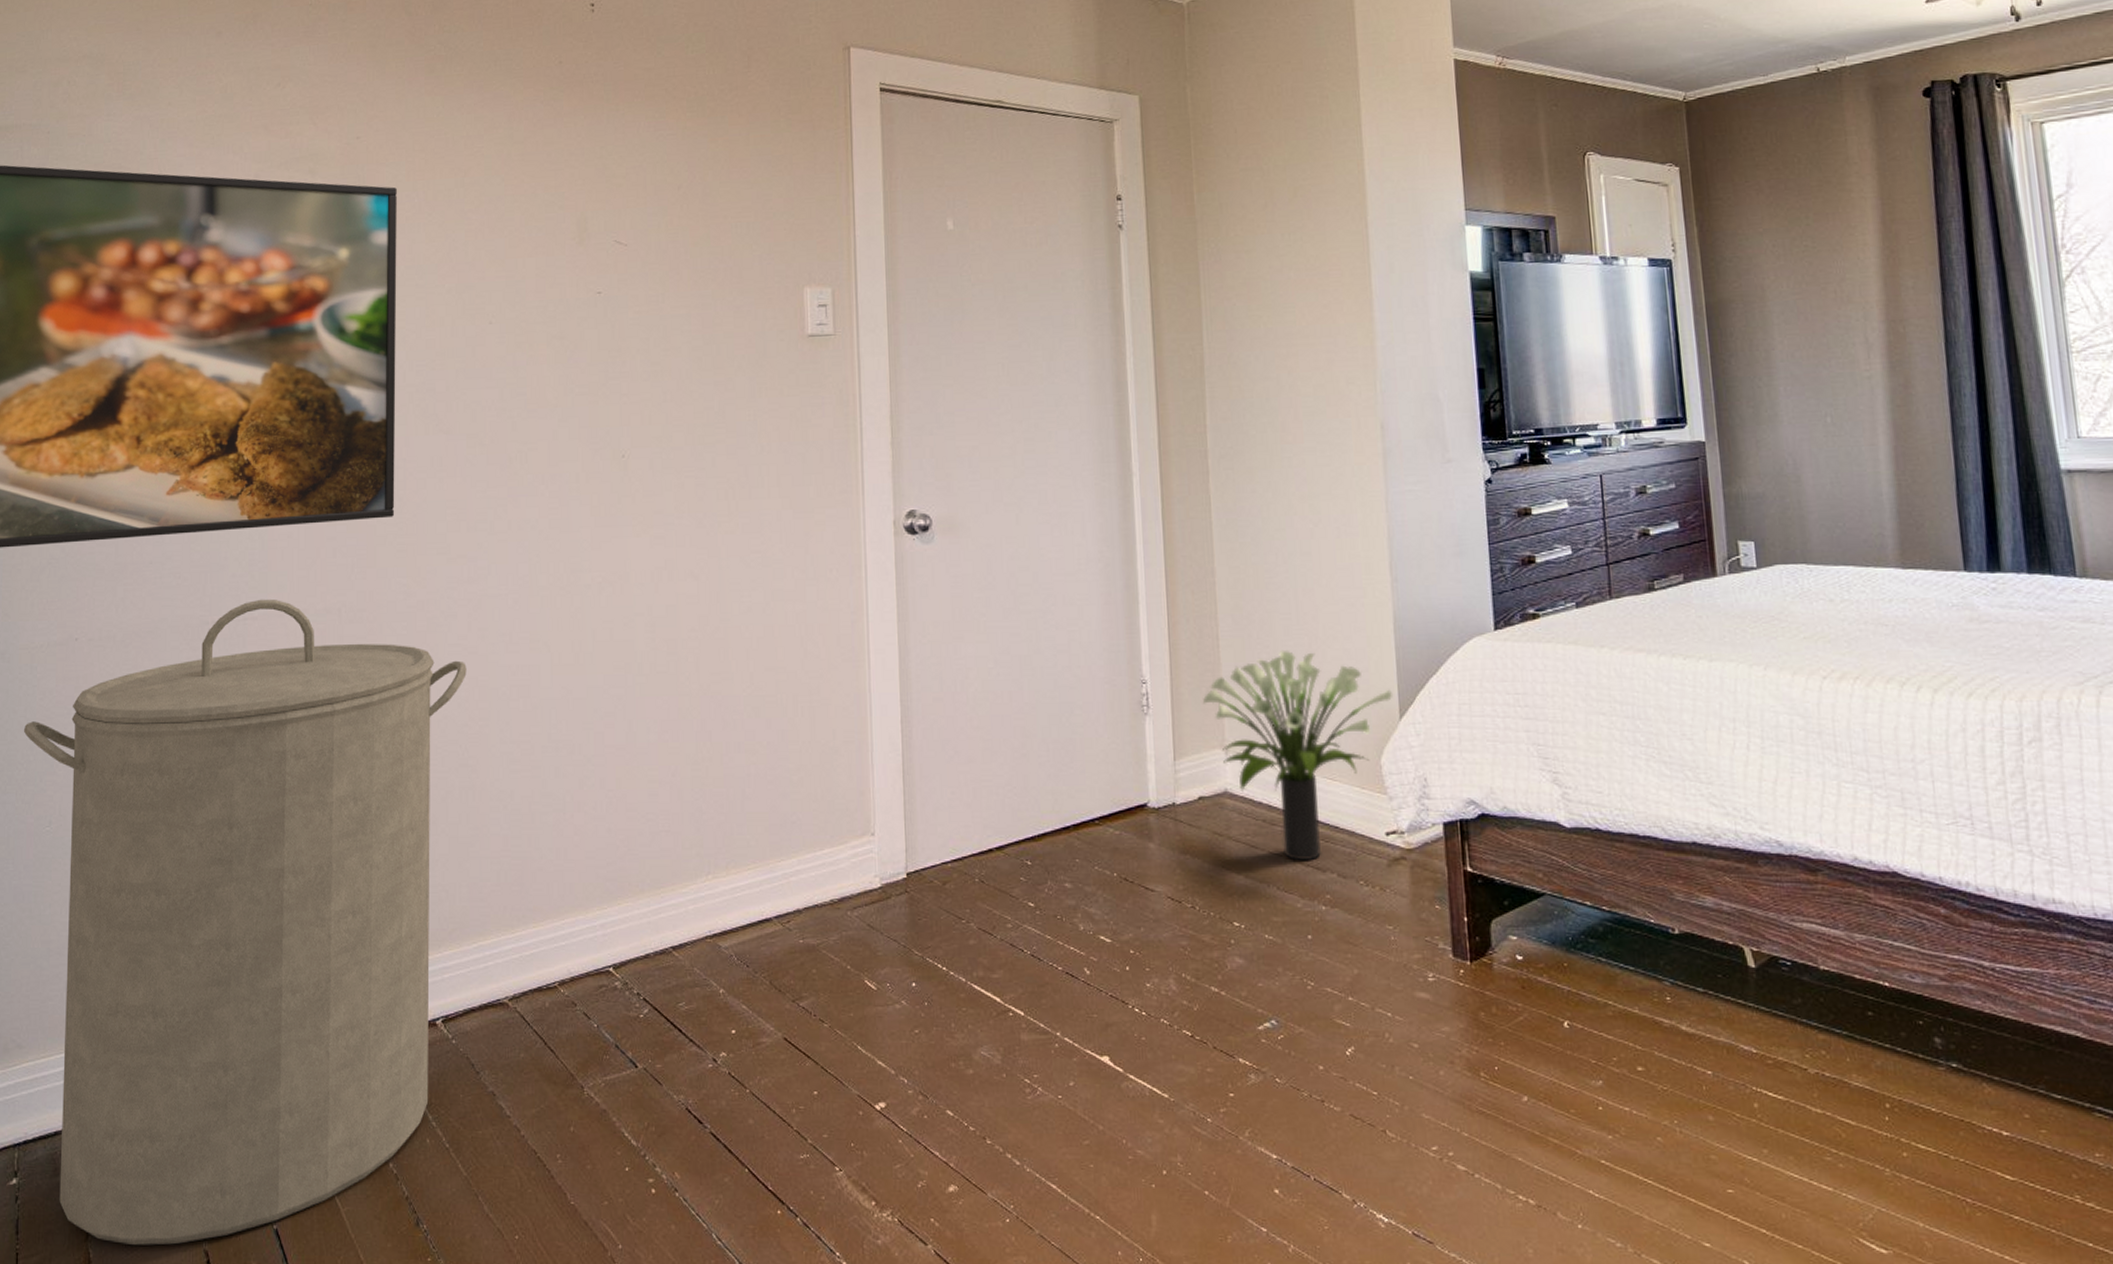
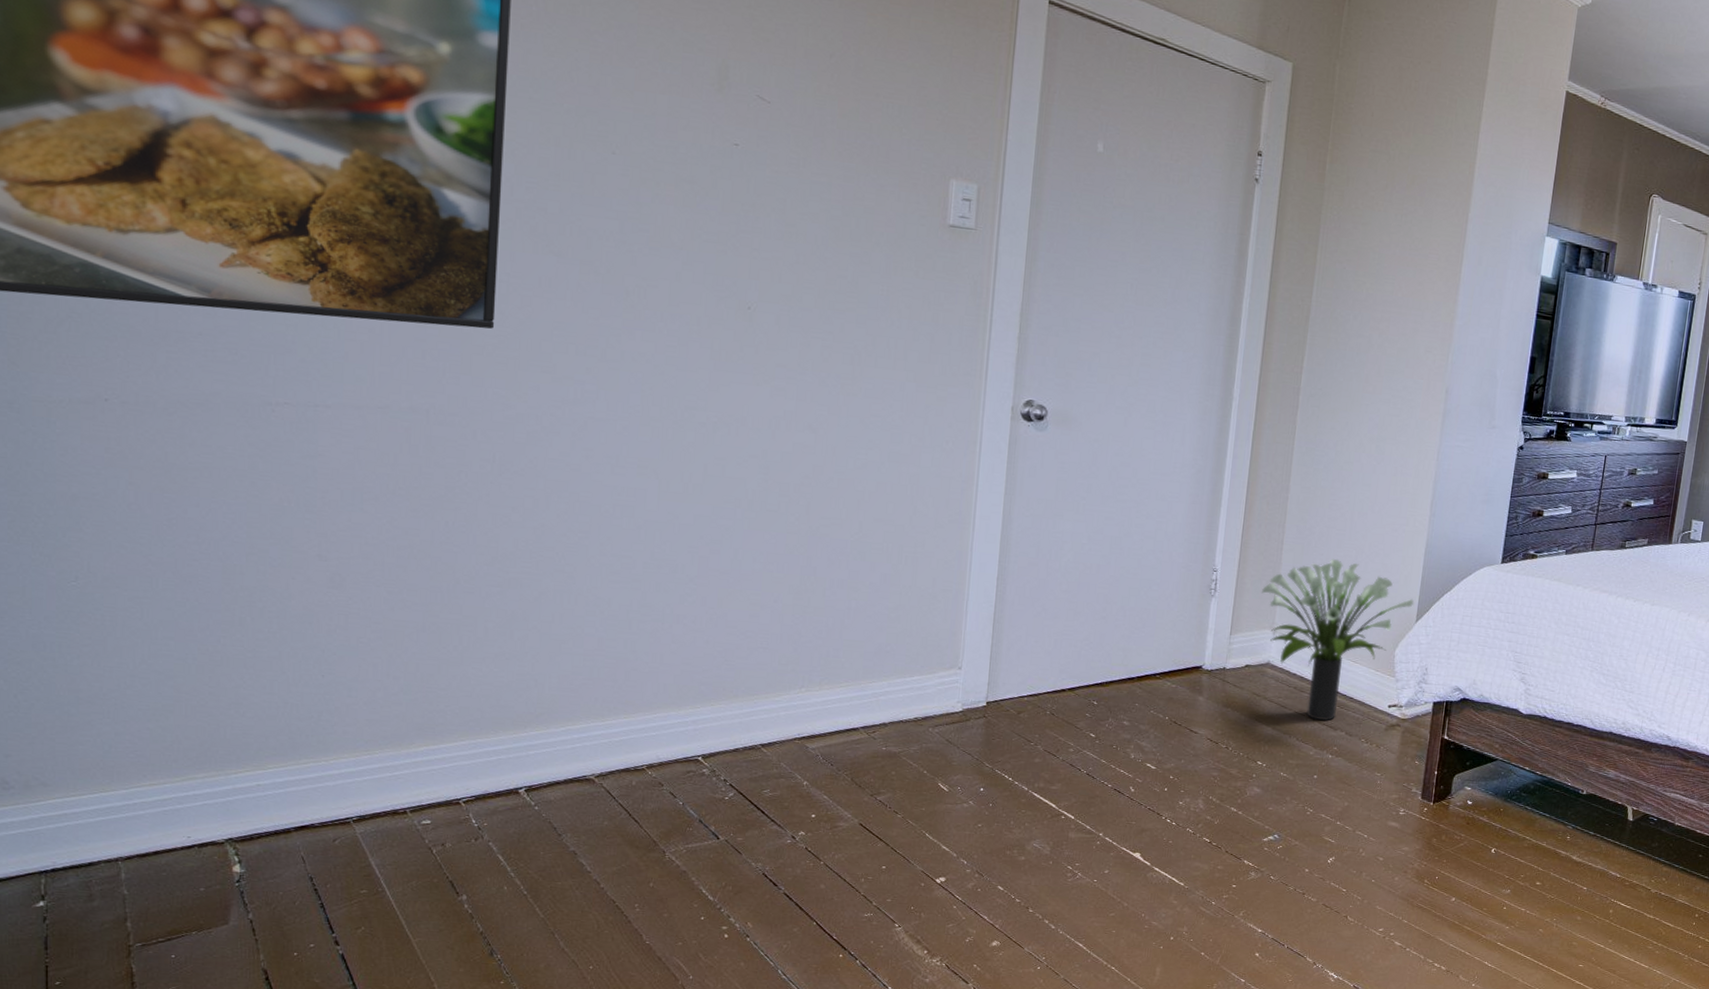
laundry hamper: present [23,599,467,1245] -> none [39,388,568,964]

